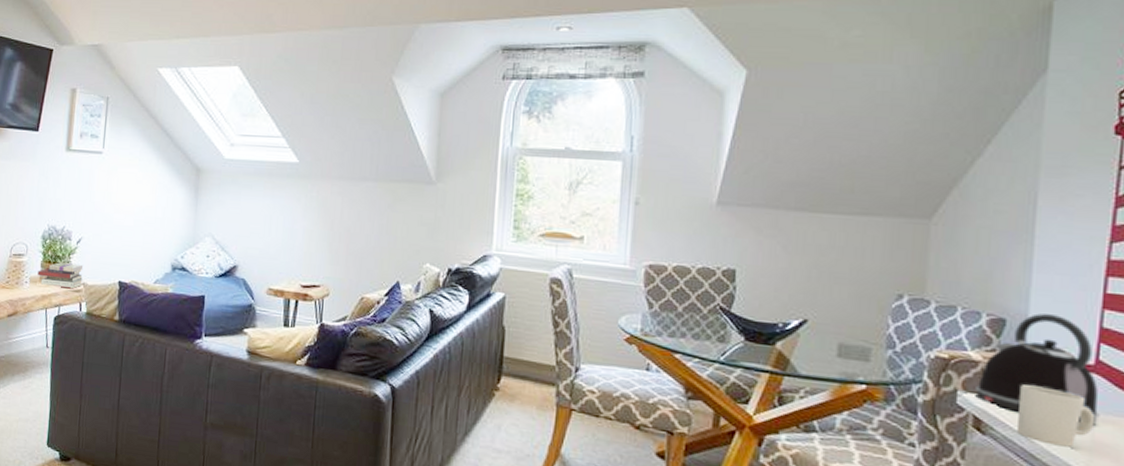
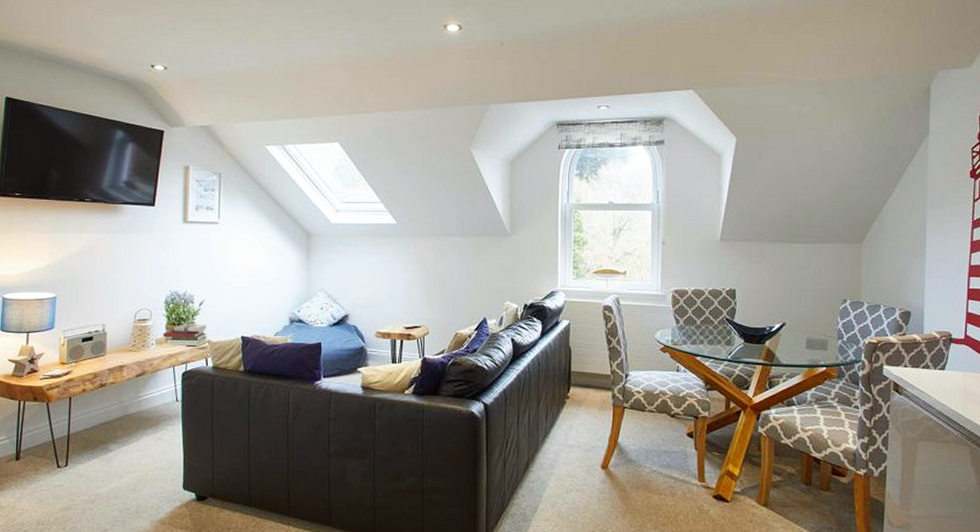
kettle: present [975,313,1100,426] -> none [894,306,969,381]
mug: present [1017,384,1096,448] -> none [921,357,966,397]

